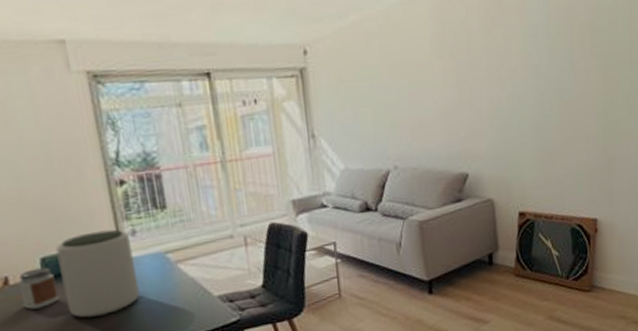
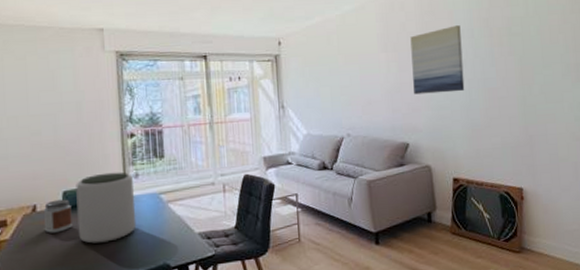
wall art: none [471,20,536,113] -> present [410,25,465,95]

